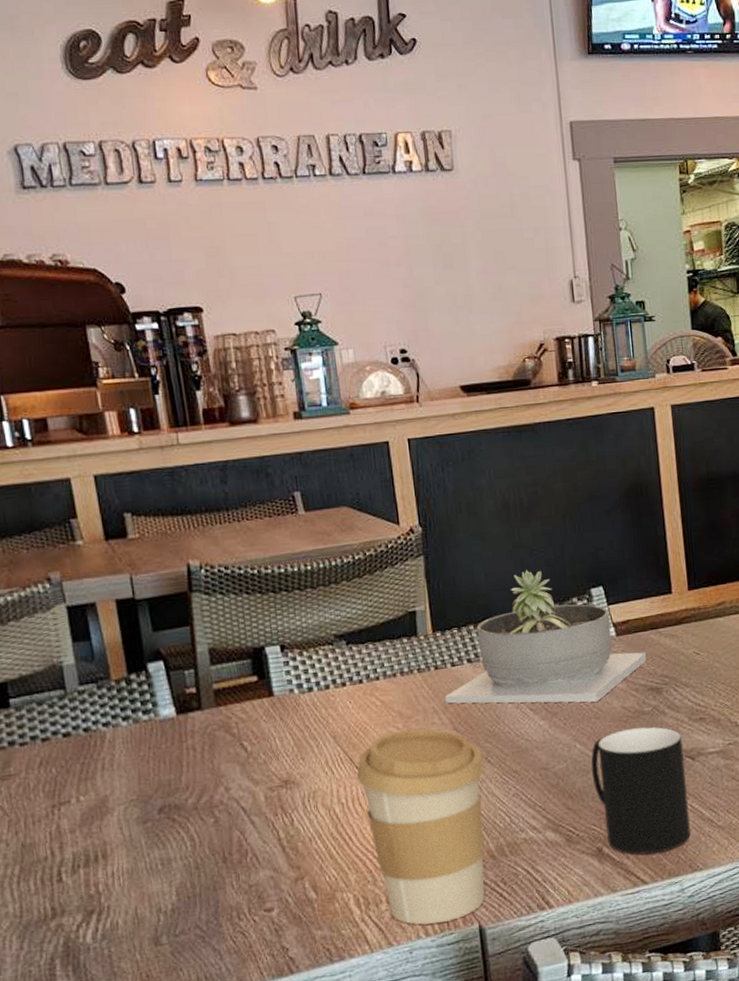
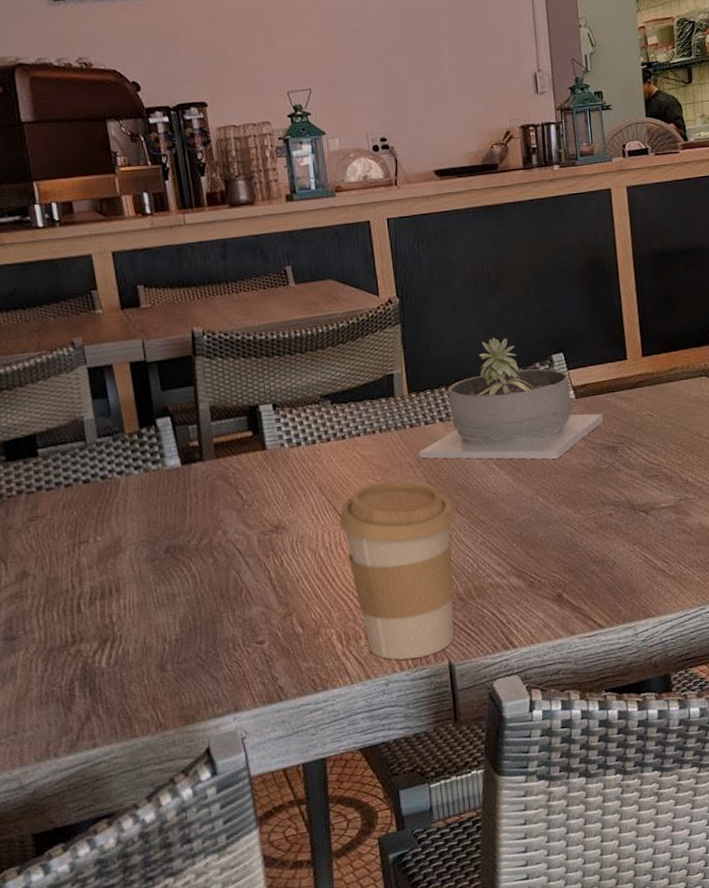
cup: present [590,727,691,855] -> none [551,482,644,601]

